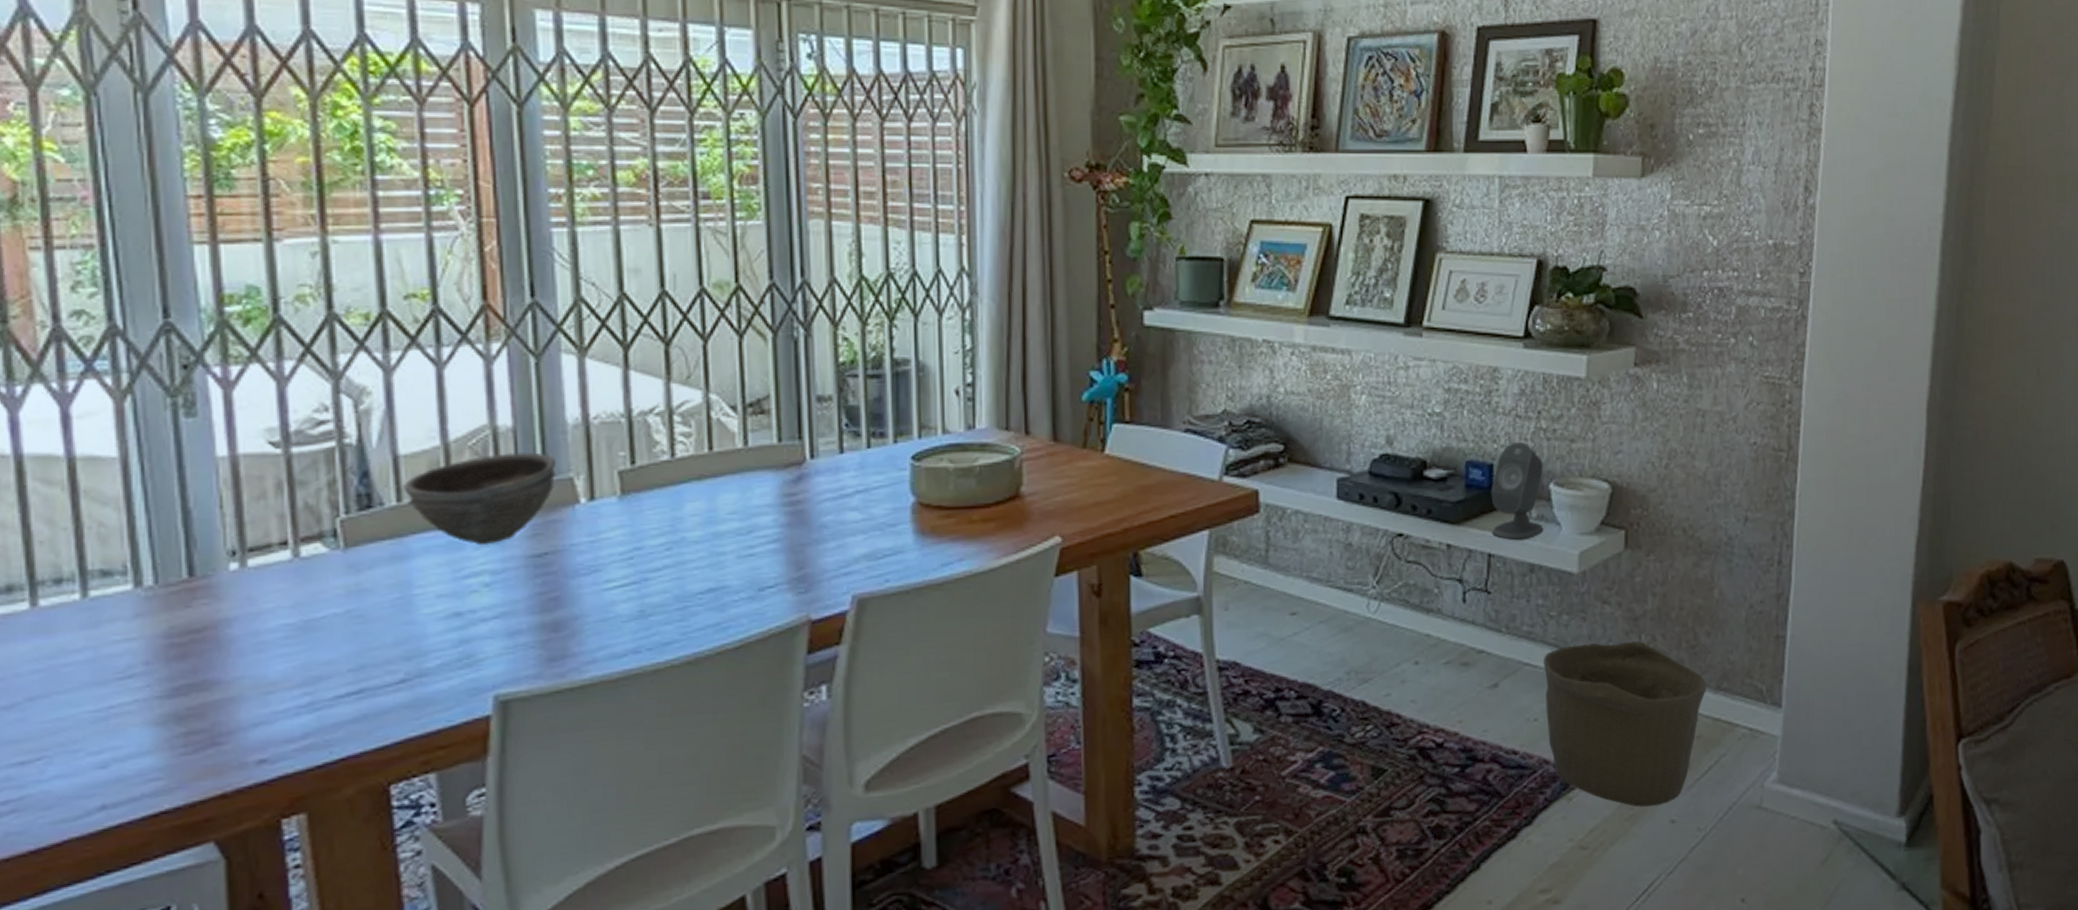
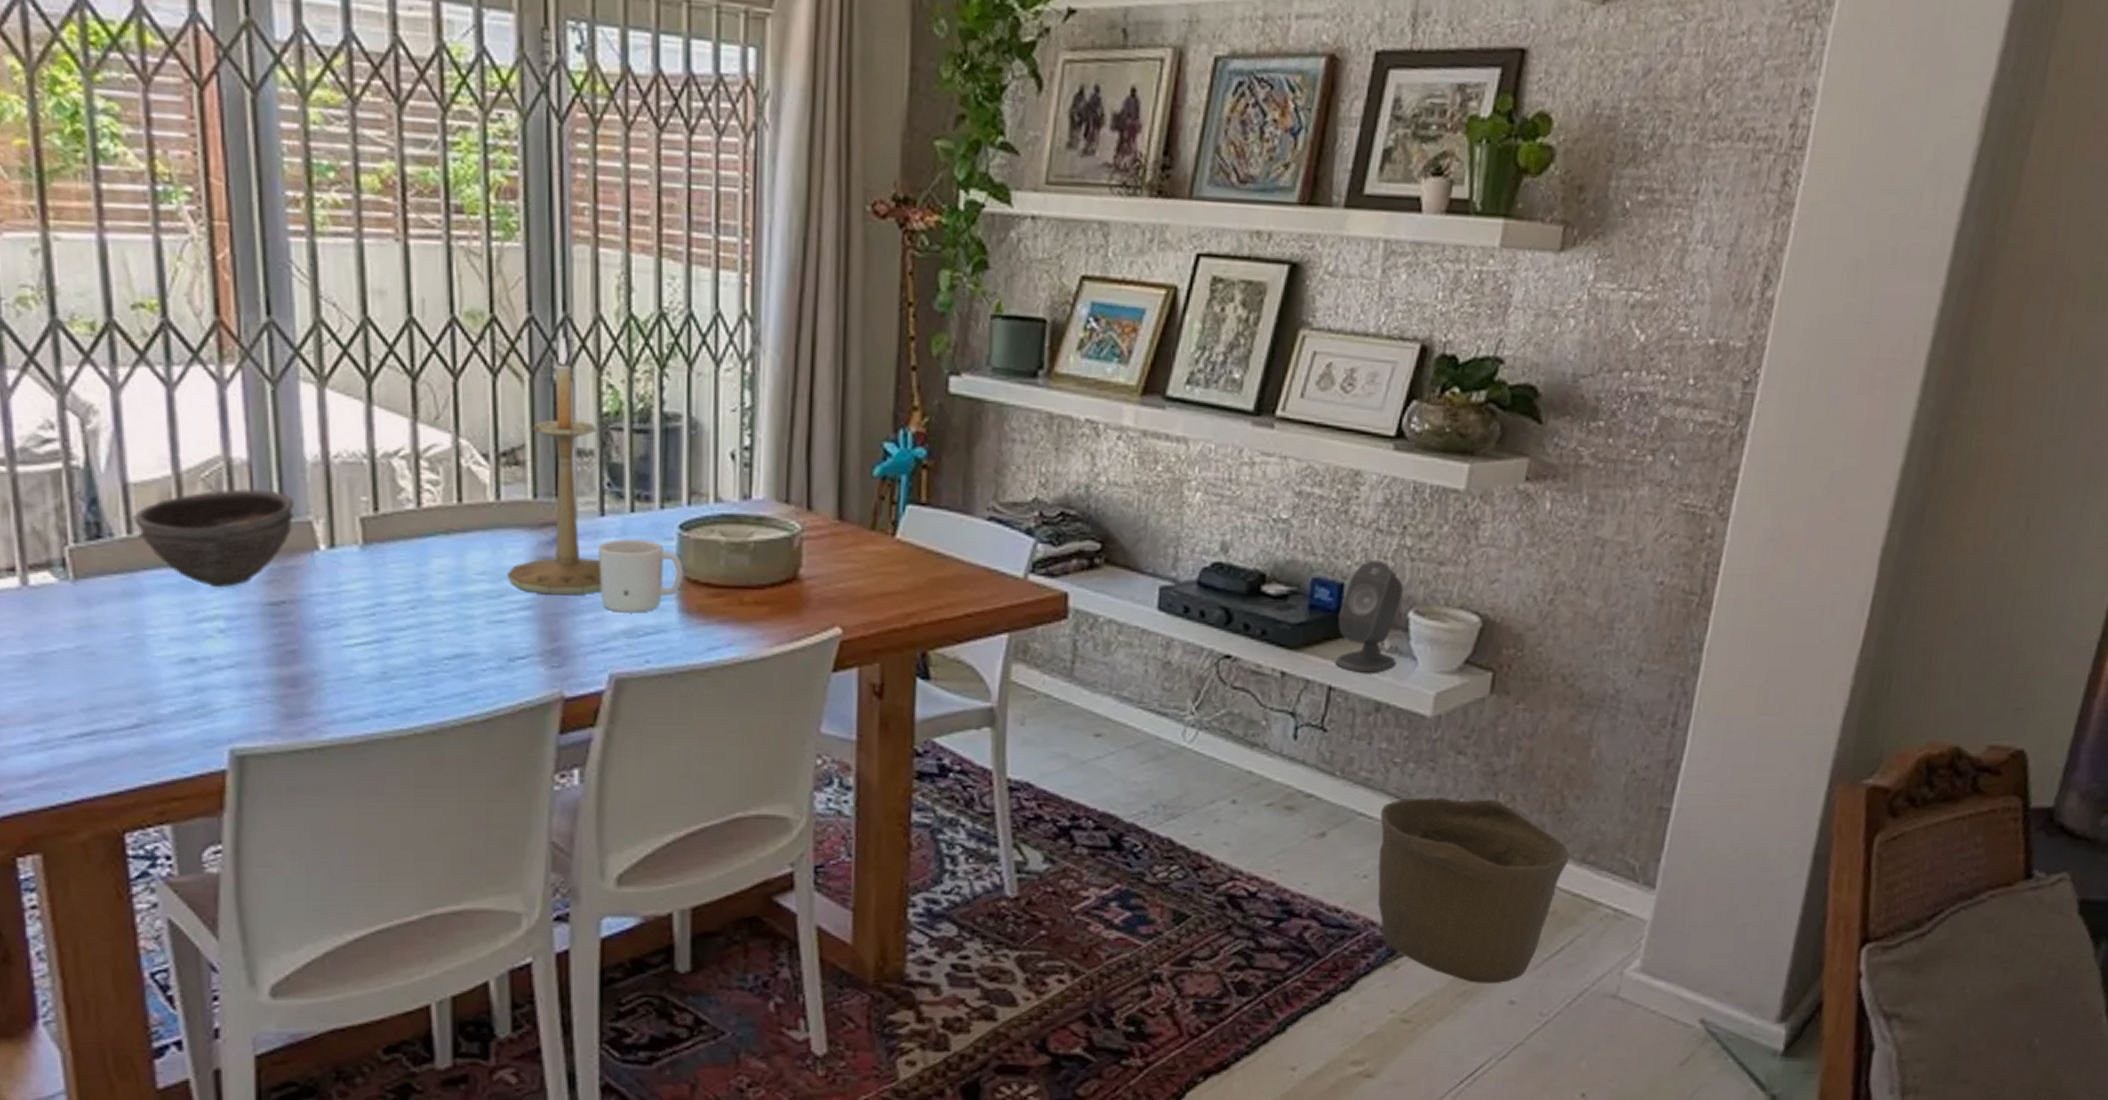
candlestick: none [755,299,843,528] -> present [506,337,602,596]
mug: none [839,471,917,539] -> present [598,539,684,613]

